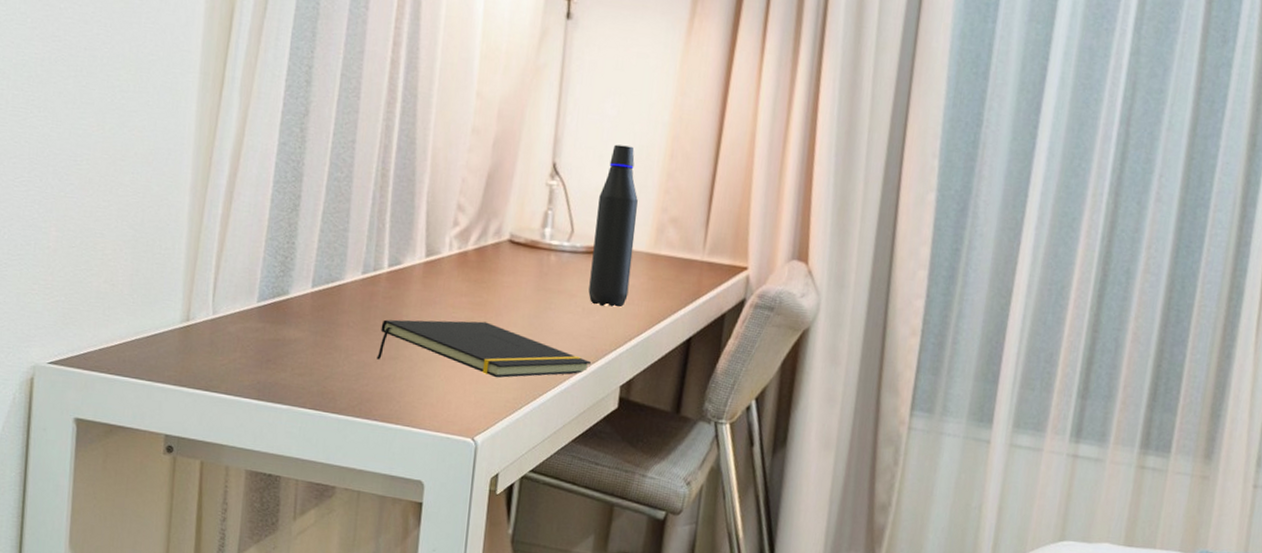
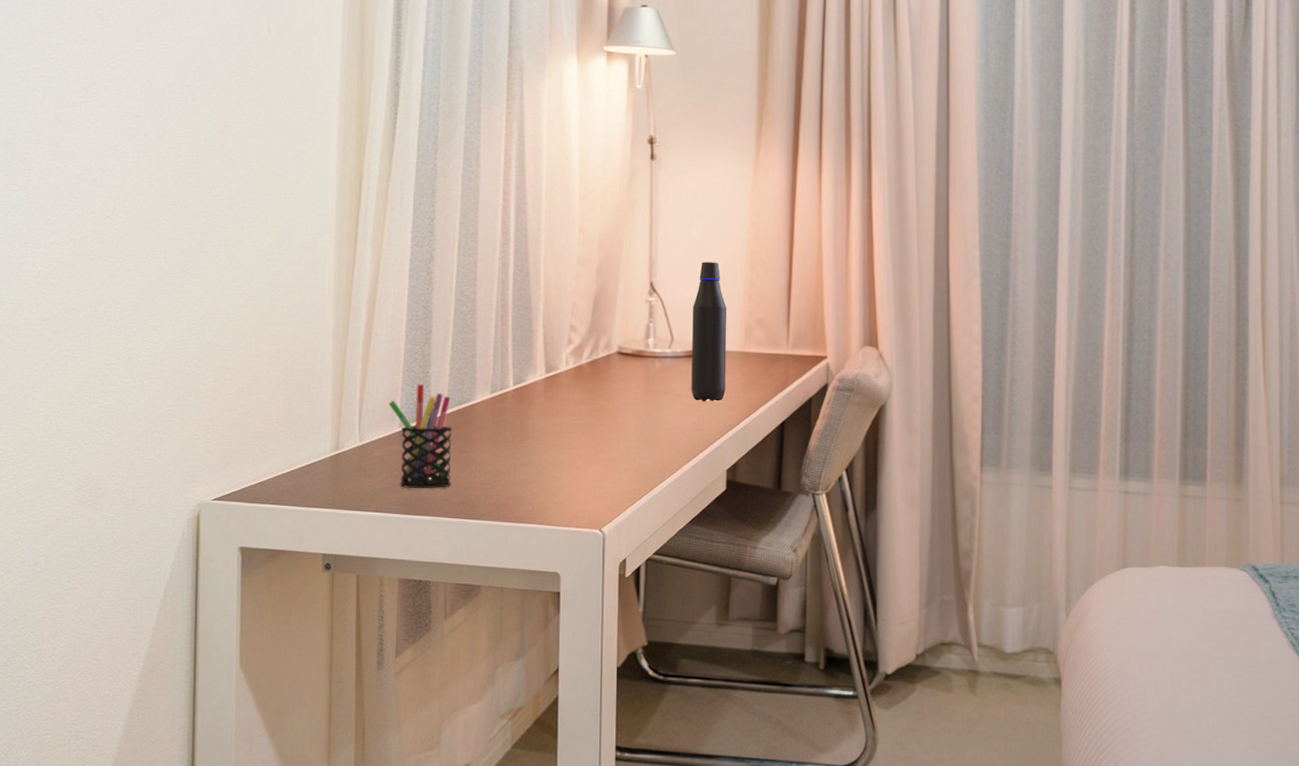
pen holder: none [247,256,317,375] -> present [388,384,452,489]
notepad: present [376,319,592,378] -> none [509,425,700,474]

